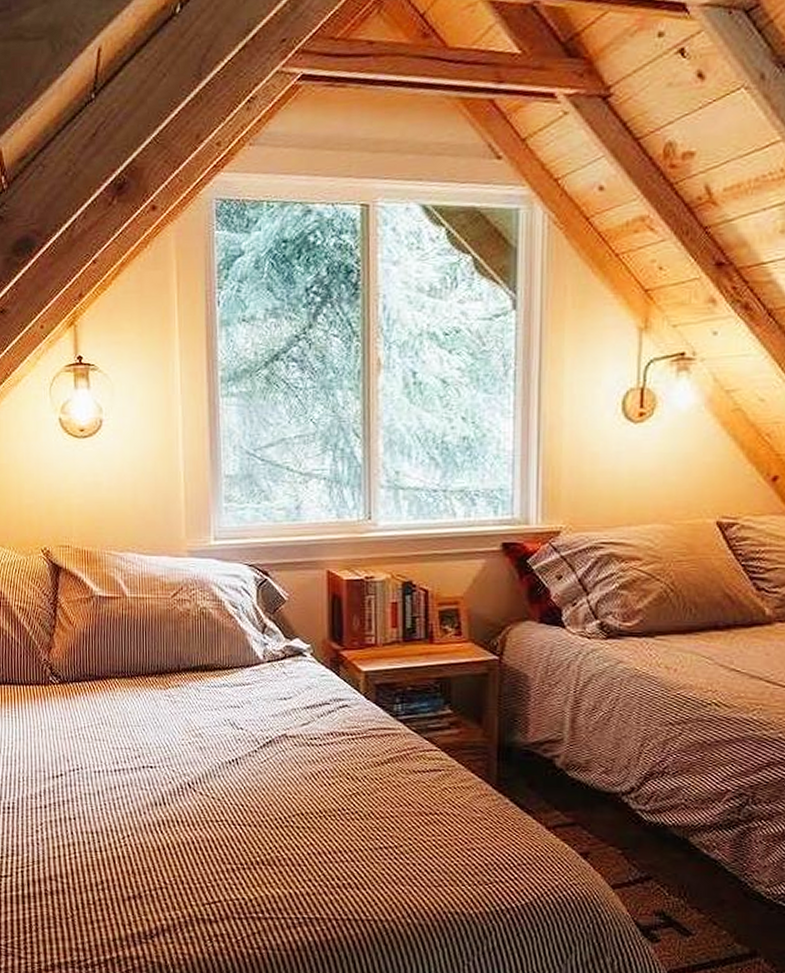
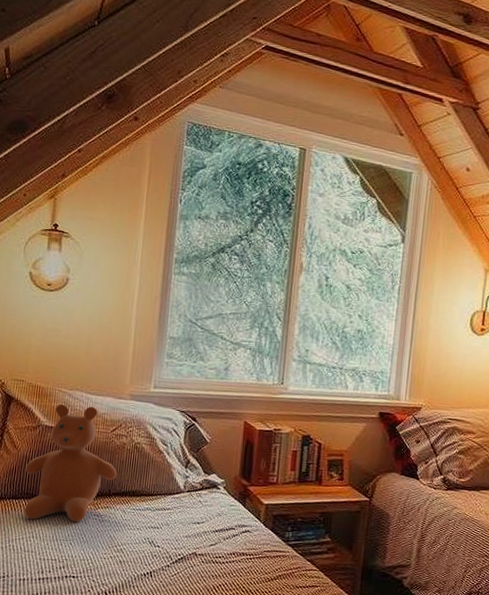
teddy bear: none [84,569,185,704] -> present [24,404,118,522]

